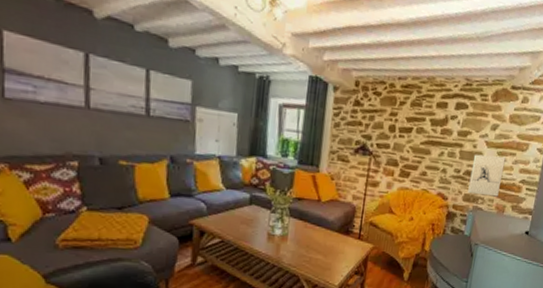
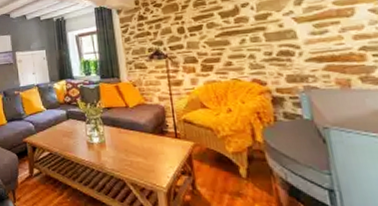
wall sculpture: present [467,154,506,197] -> none [283,27,334,74]

